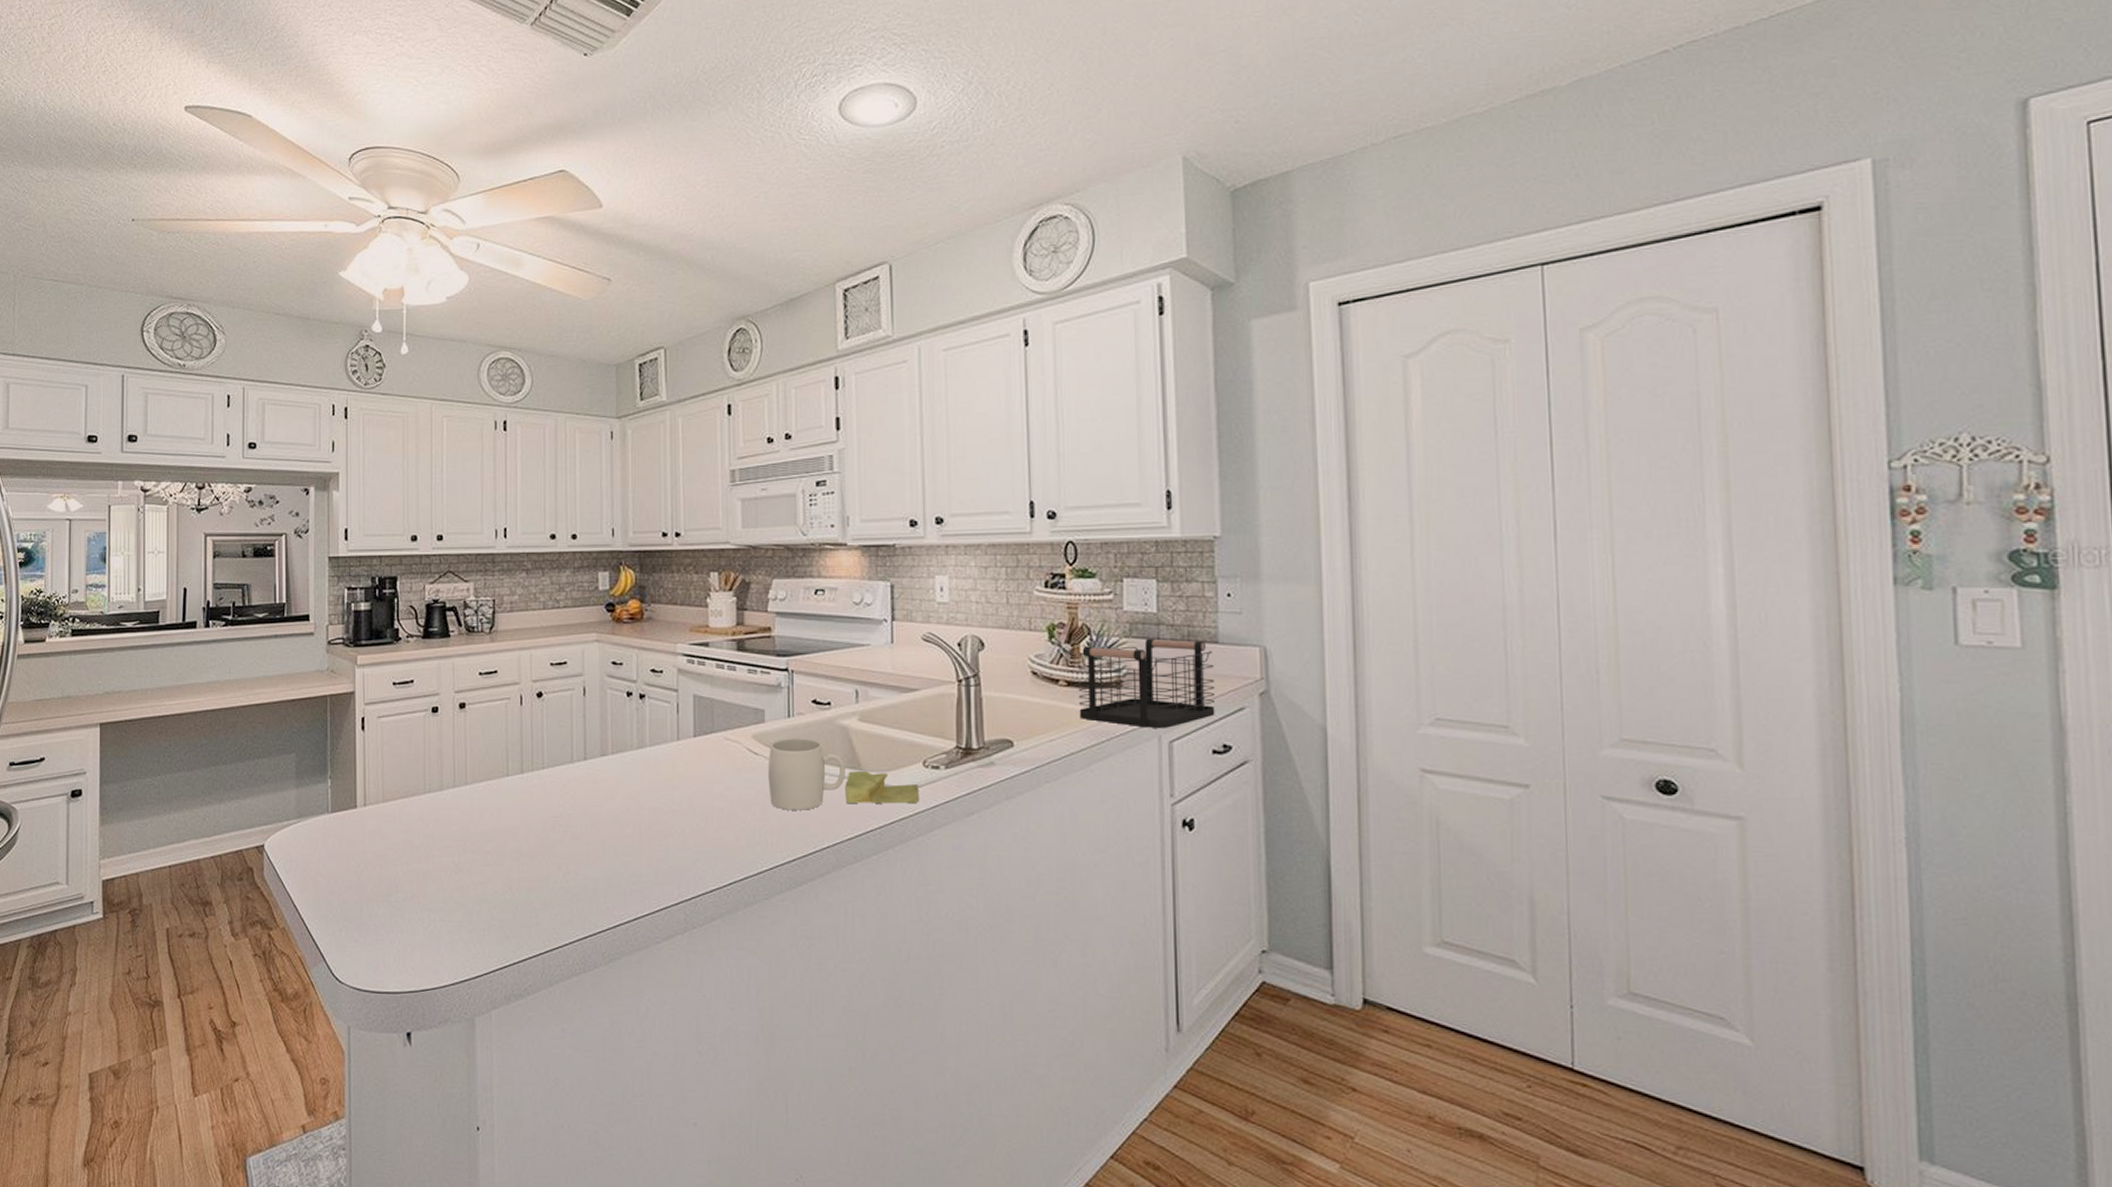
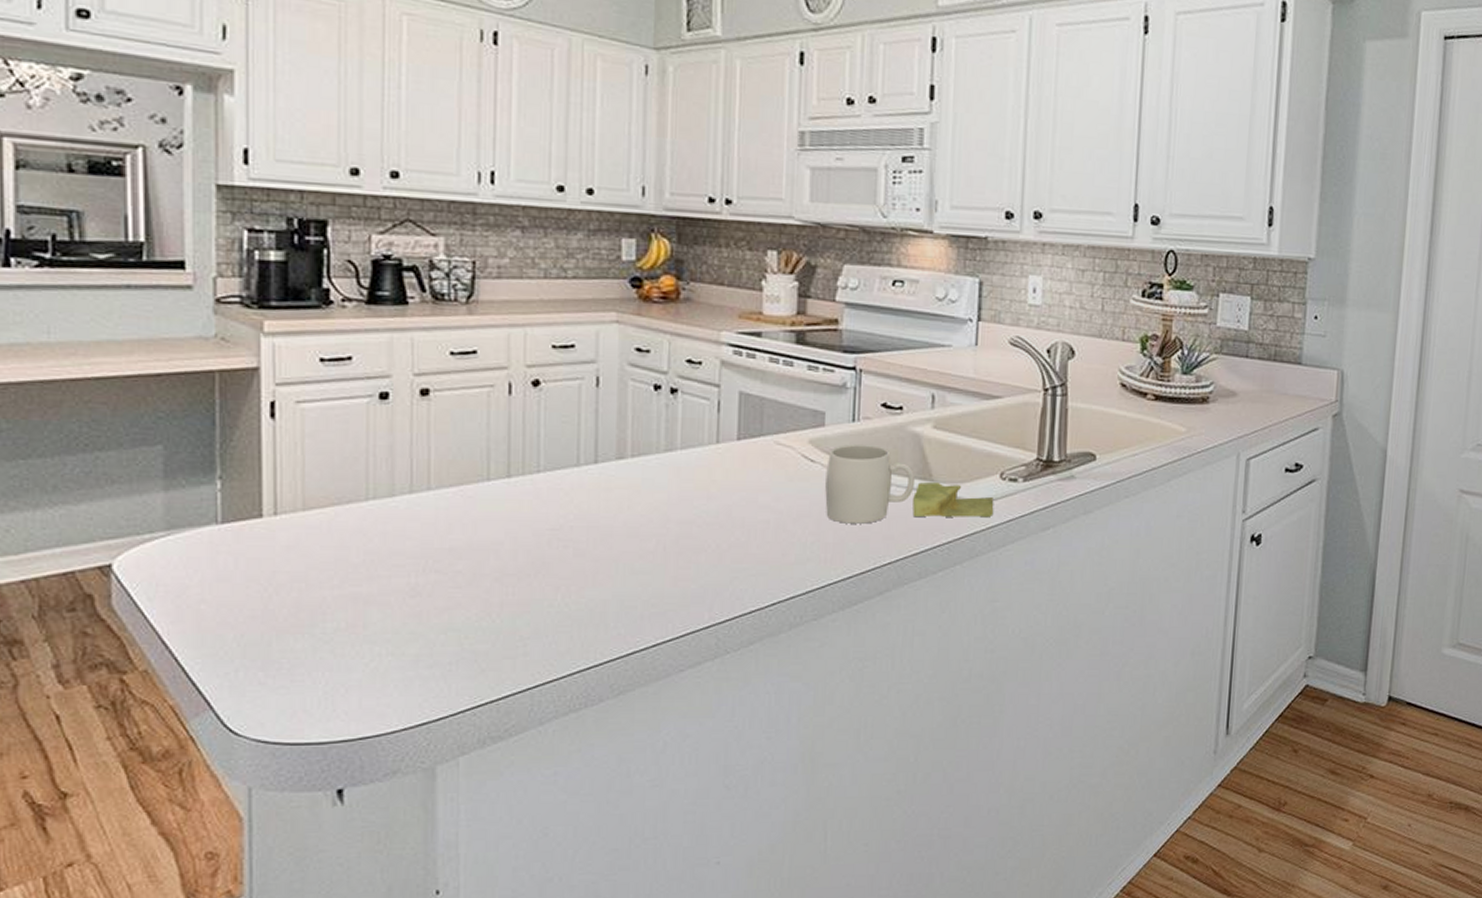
dish rack: present [1078,638,1216,729] -> none [1164,356,1296,447]

